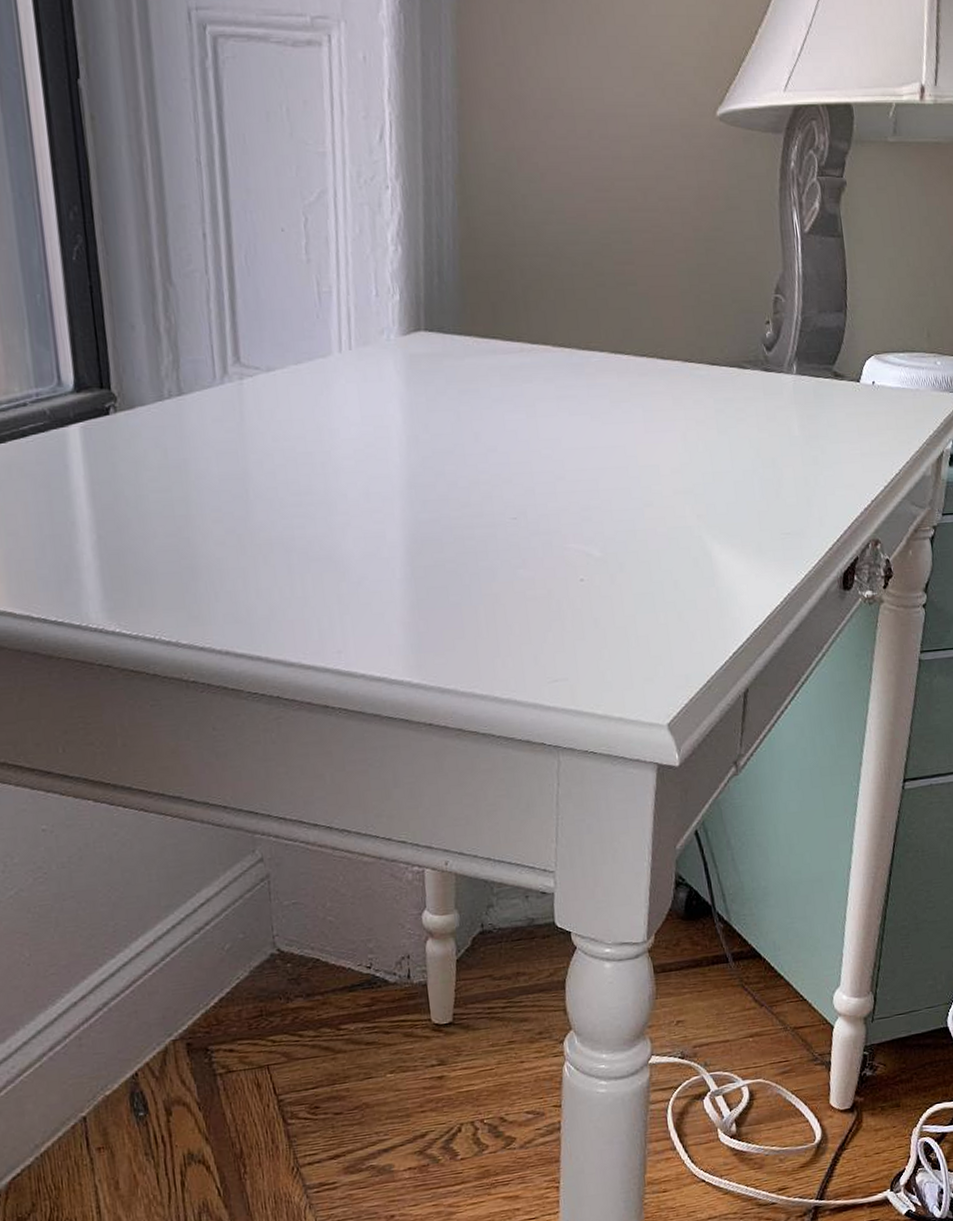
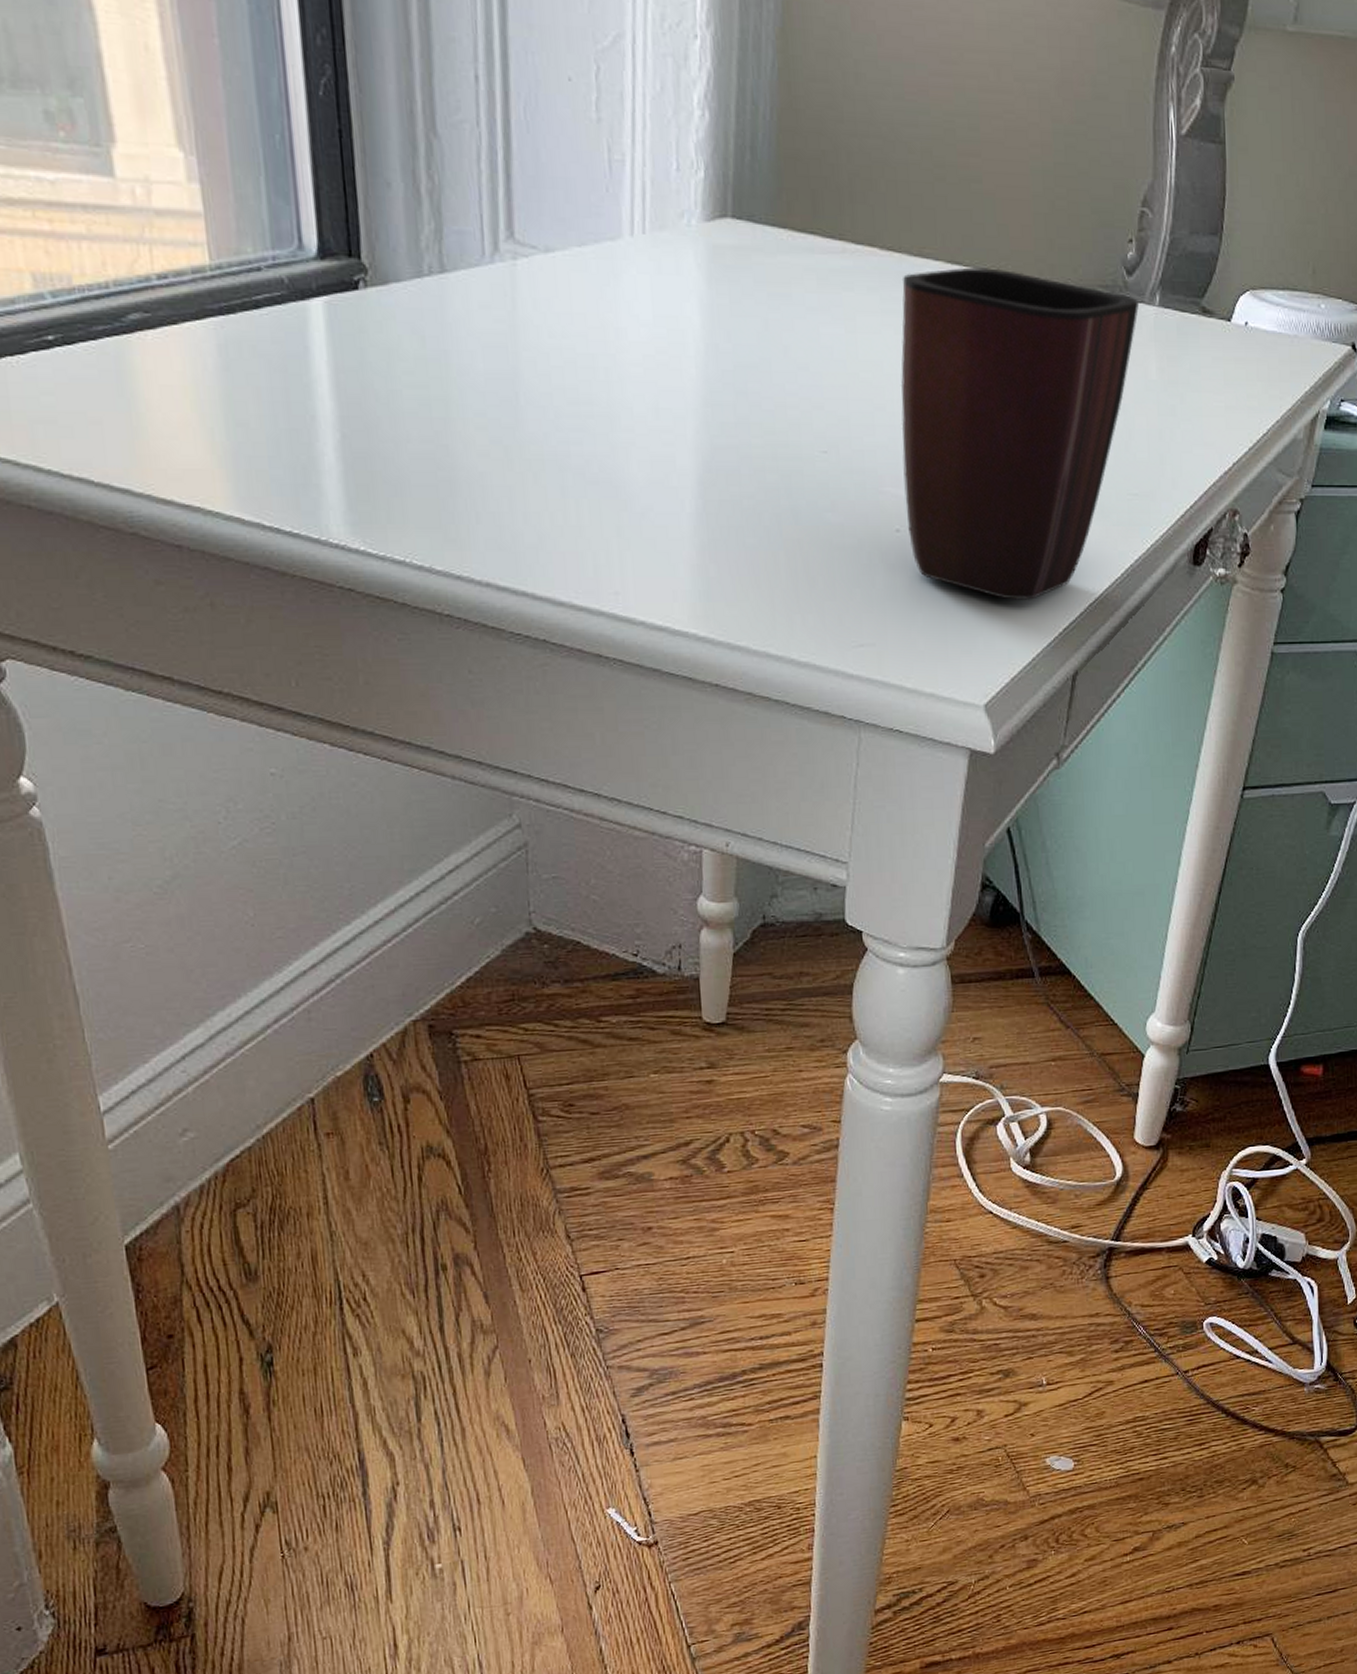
mug: none [573,354,780,632] -> present [900,267,1140,600]

